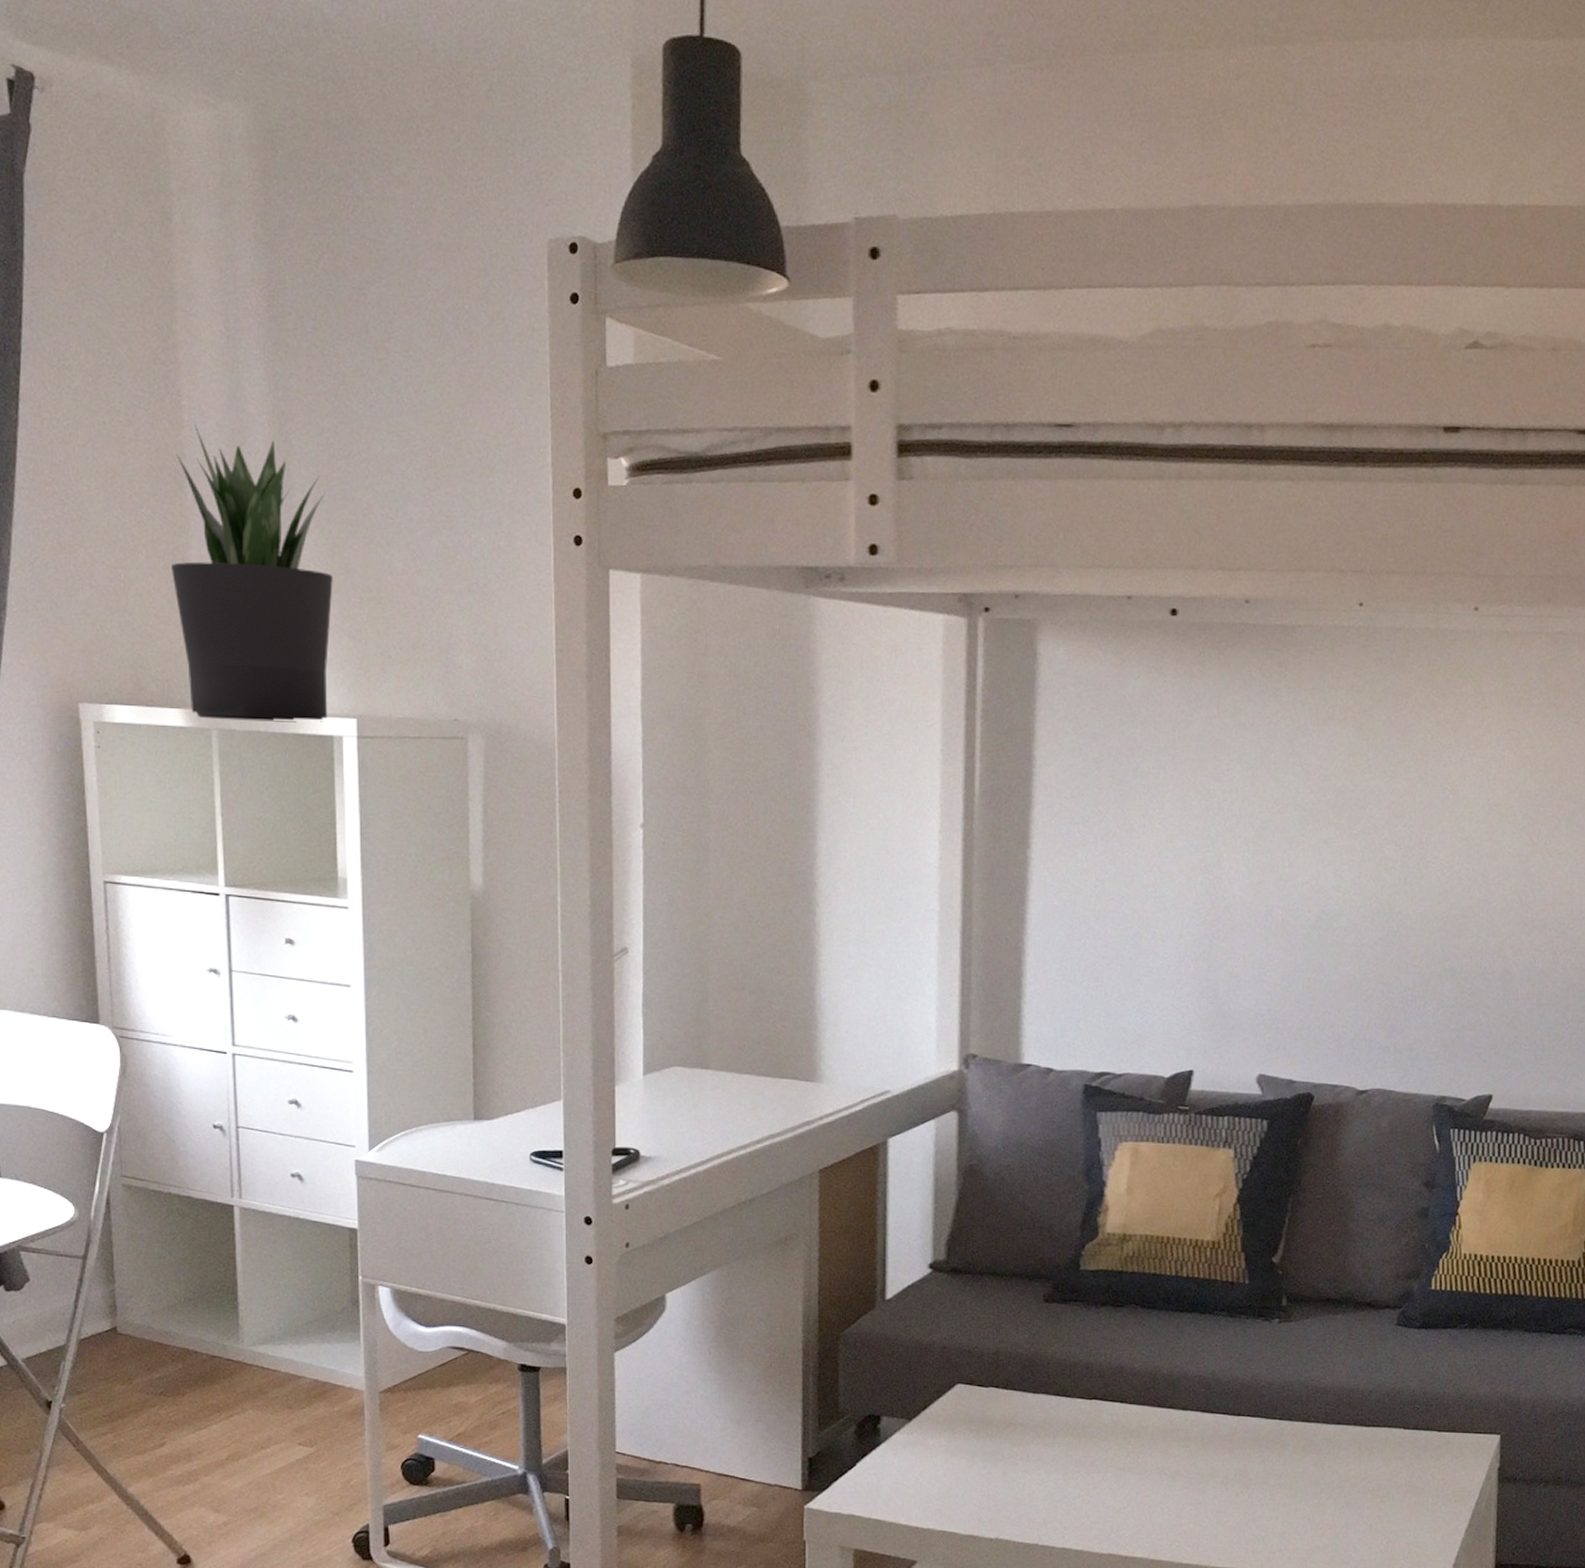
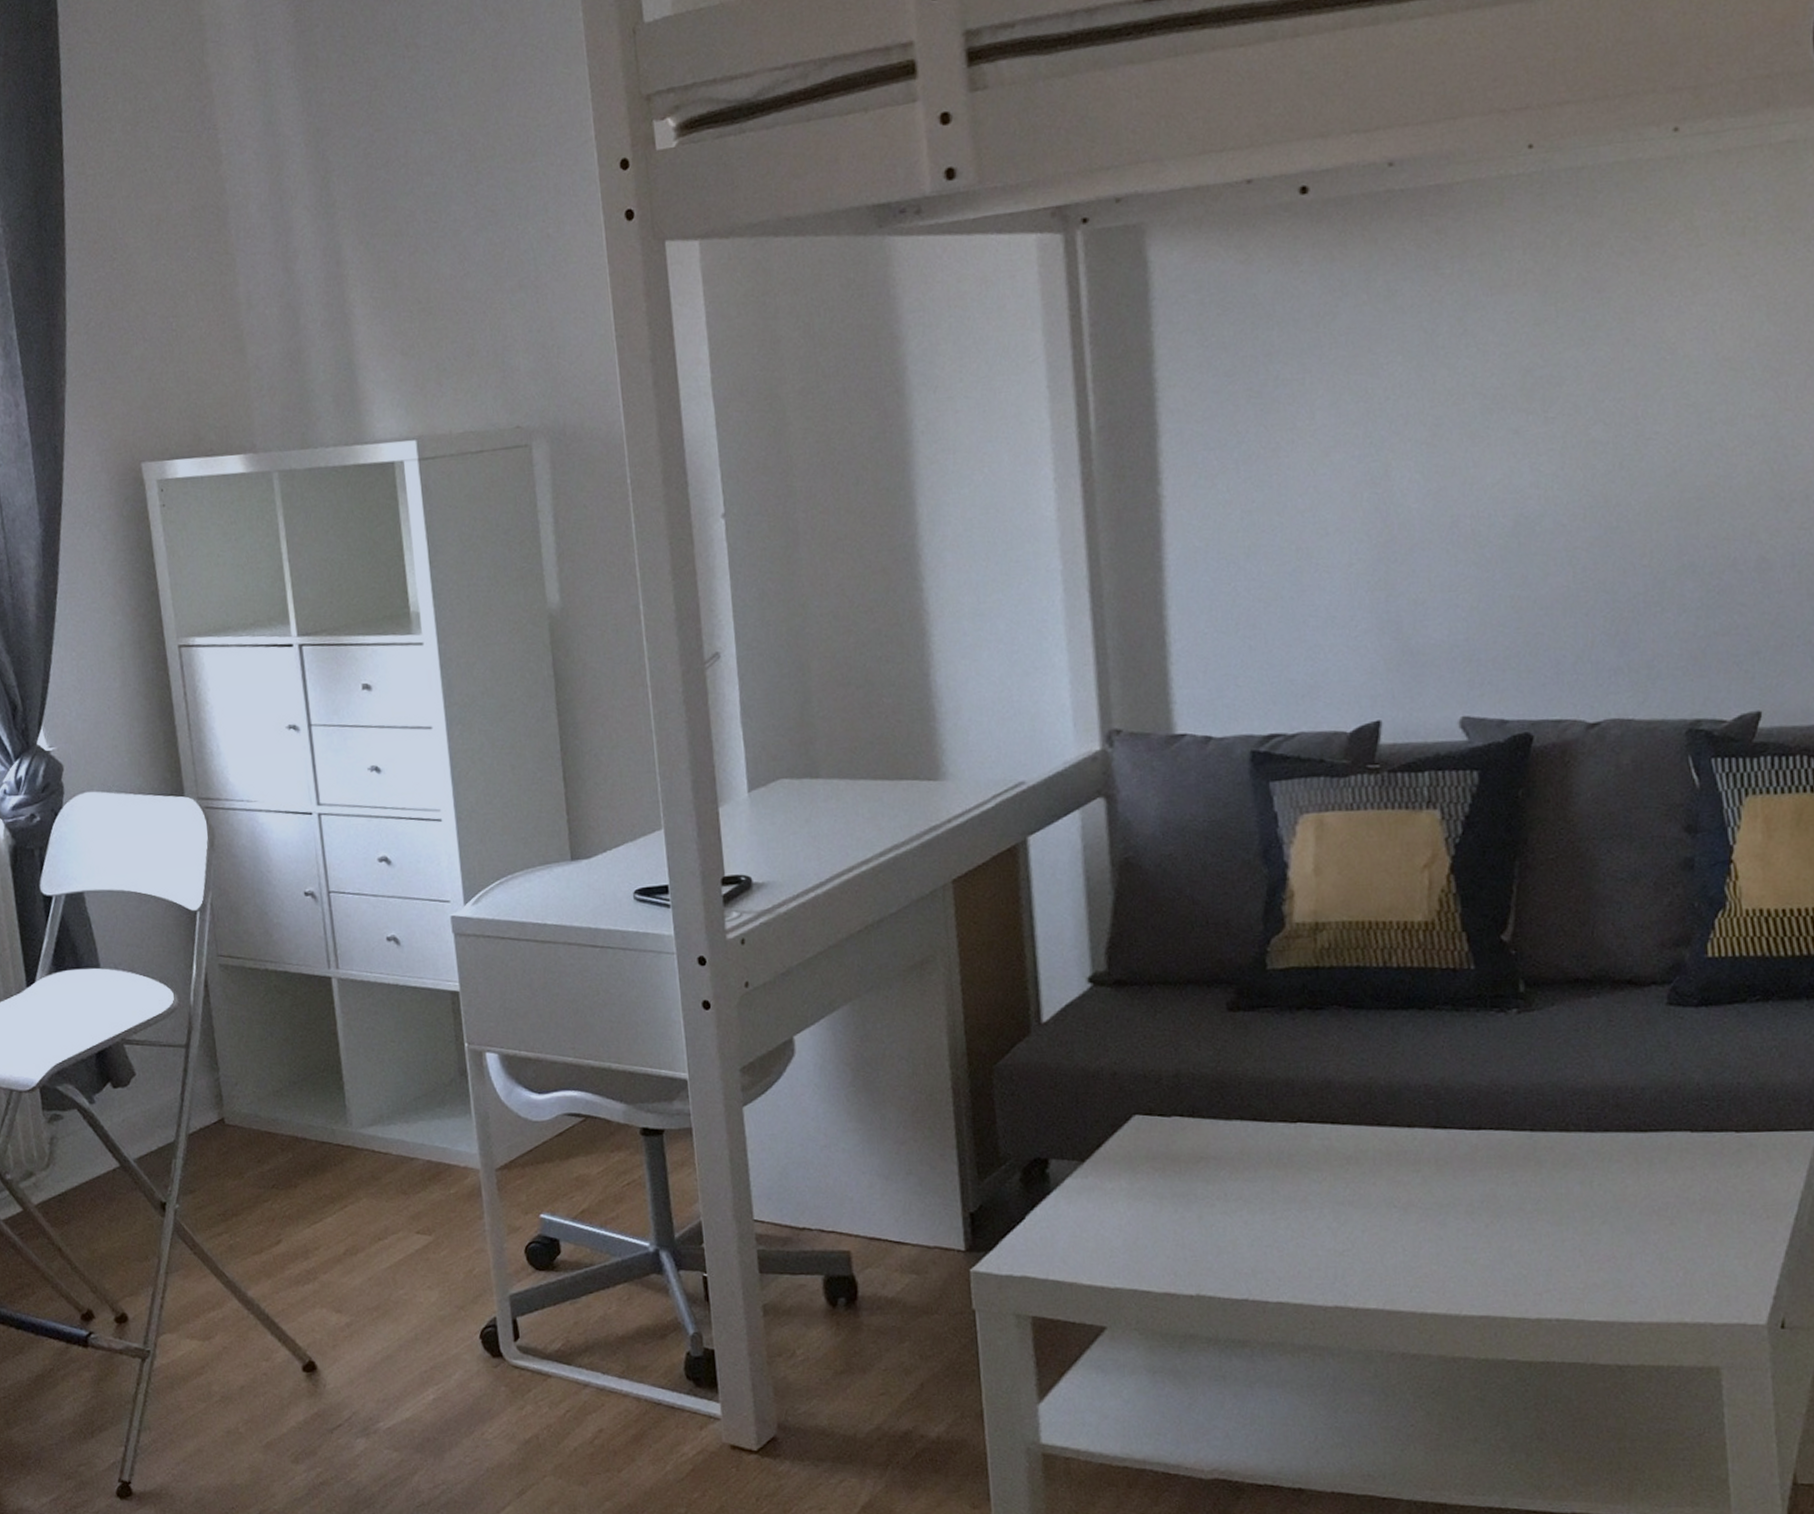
planter: present [171,425,333,723] -> none [216,157,387,461]

